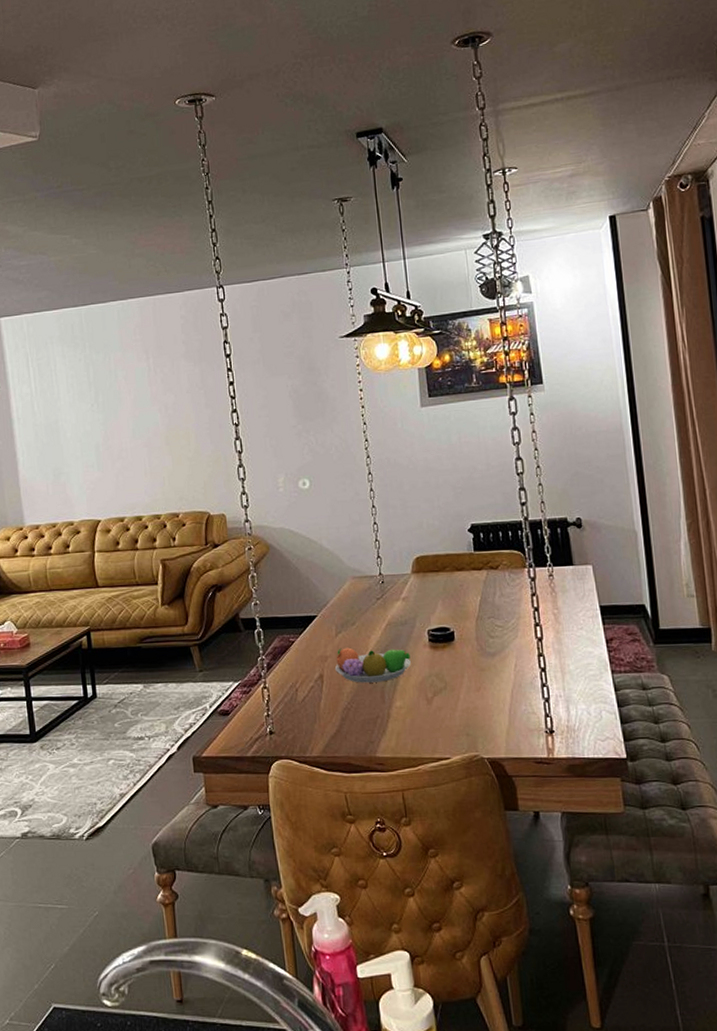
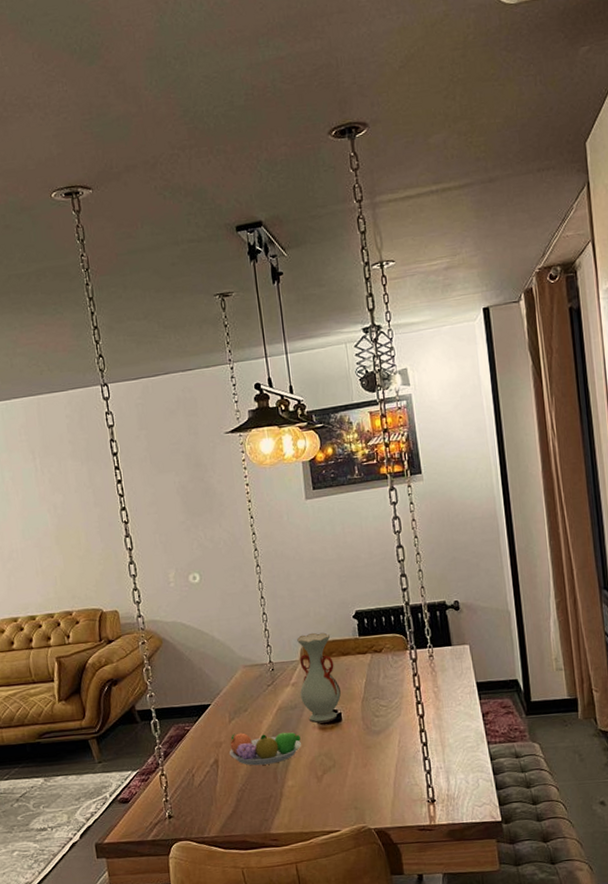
vase: none [409,545,454,642] -> present [297,632,341,724]

